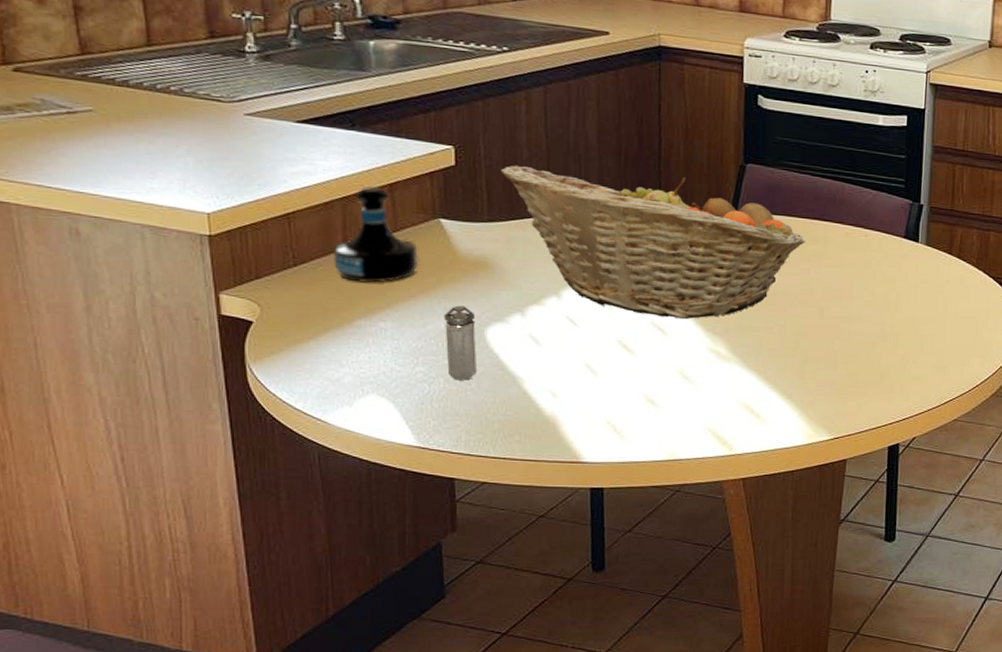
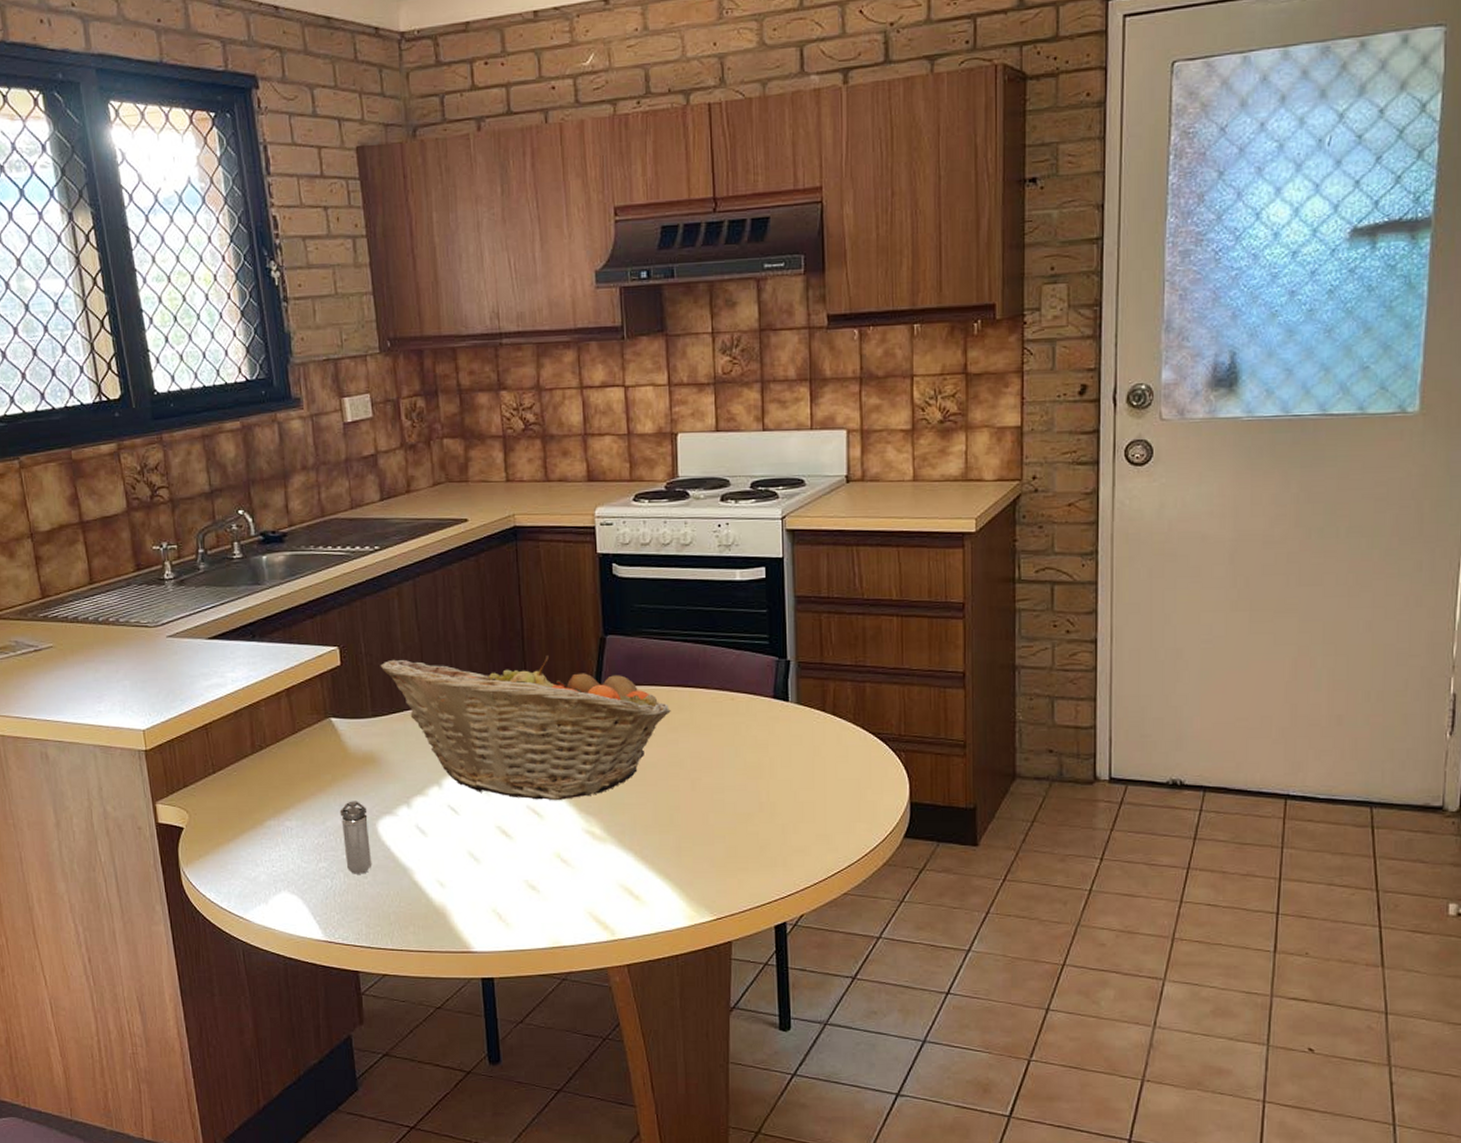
tequila bottle: present [332,186,418,283] -> none [243,693,315,784]

